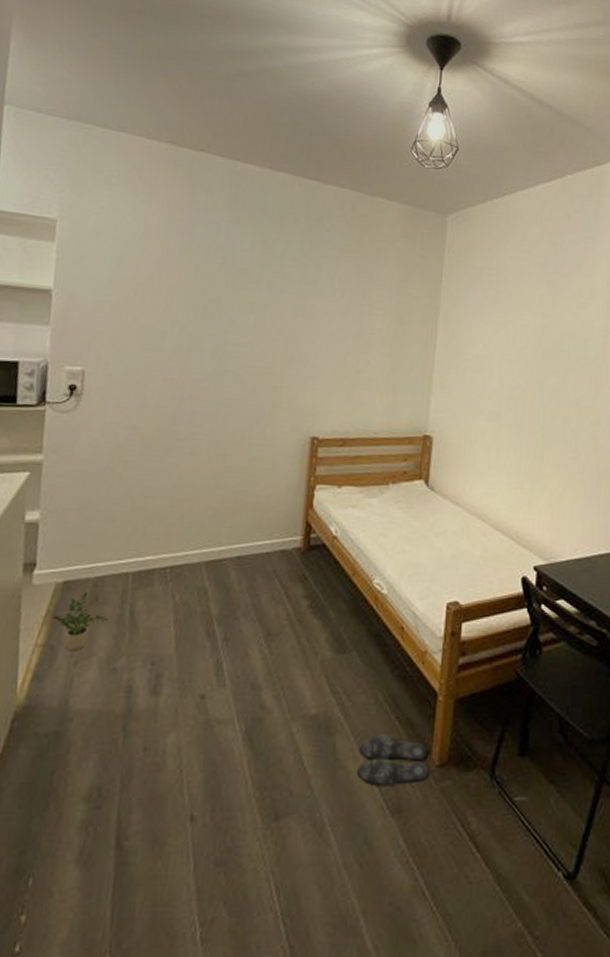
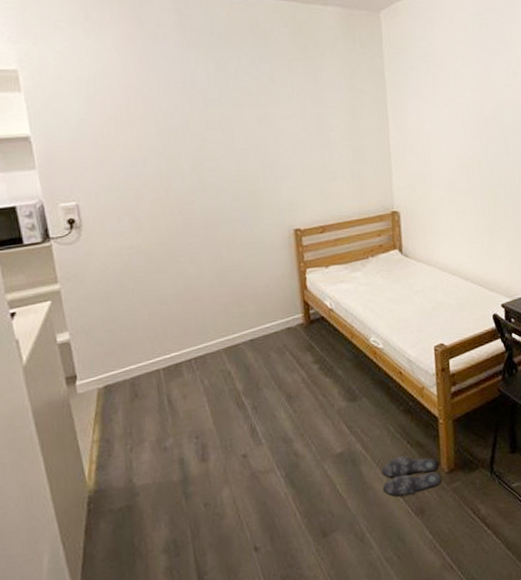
potted plant: present [53,593,108,652] -> none [102,392,151,441]

